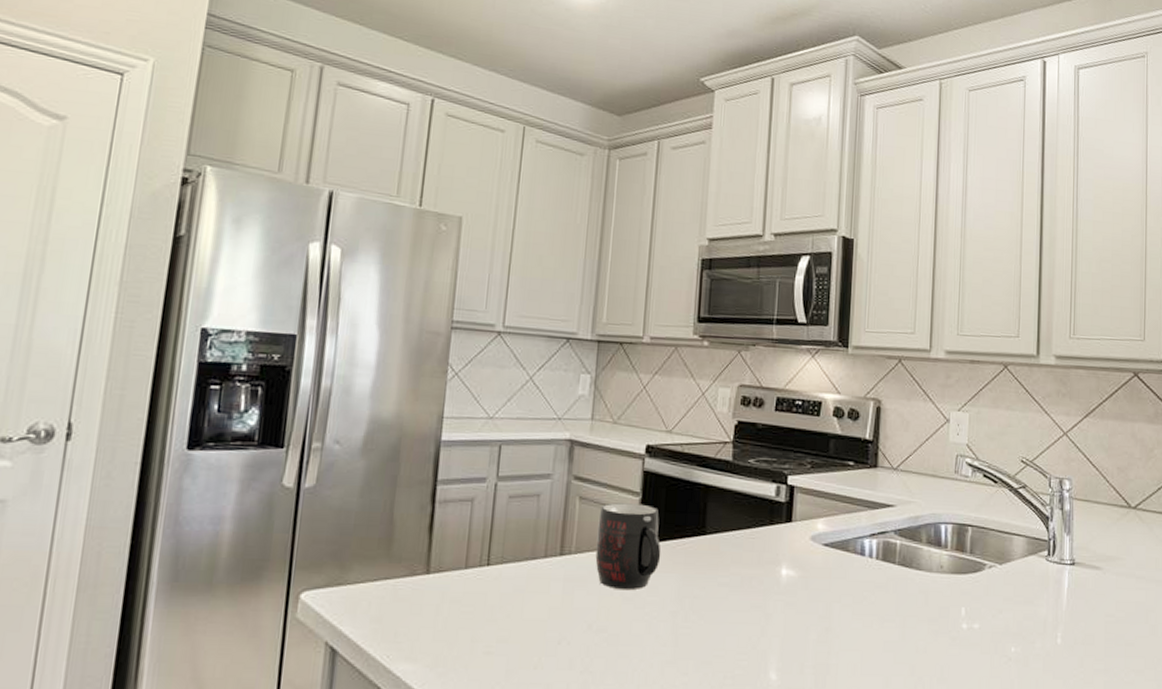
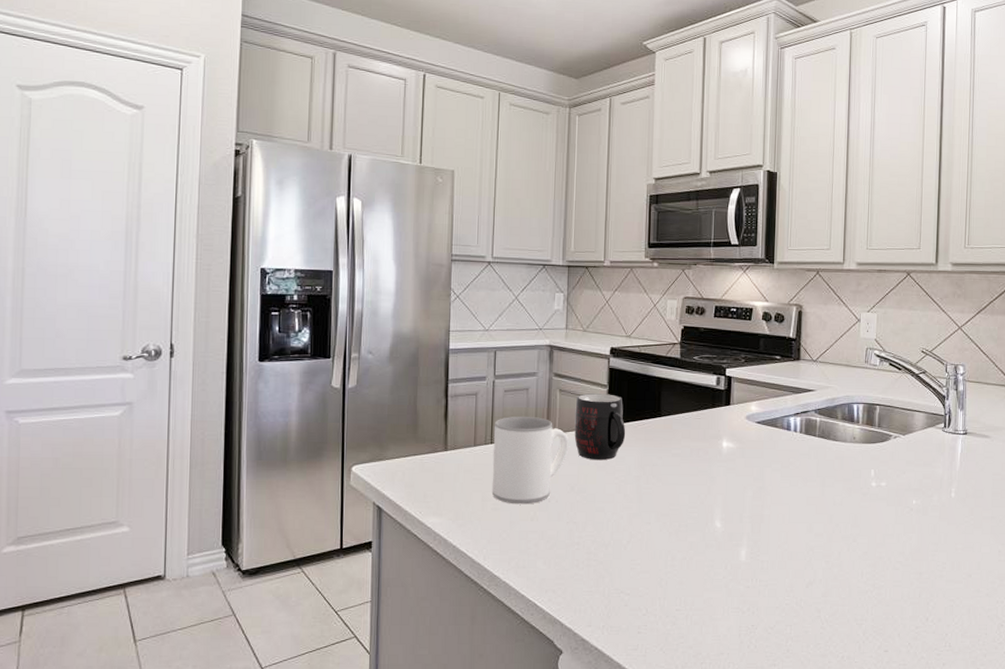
mug: none [484,530,589,647] -> present [491,417,569,505]

